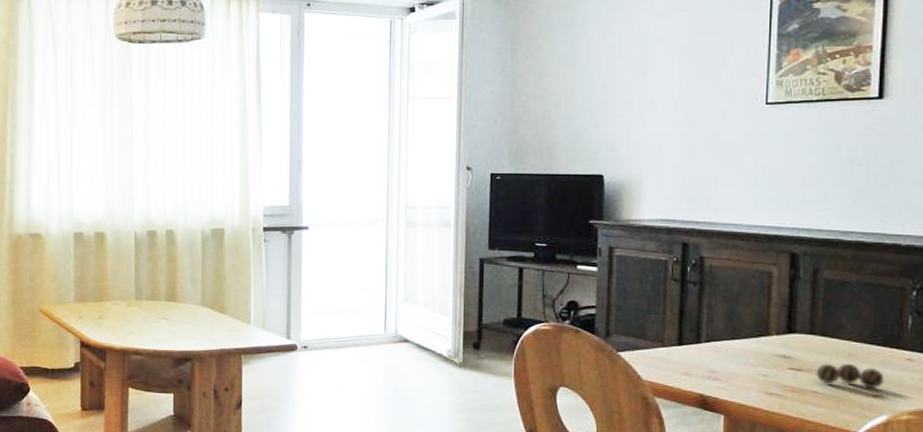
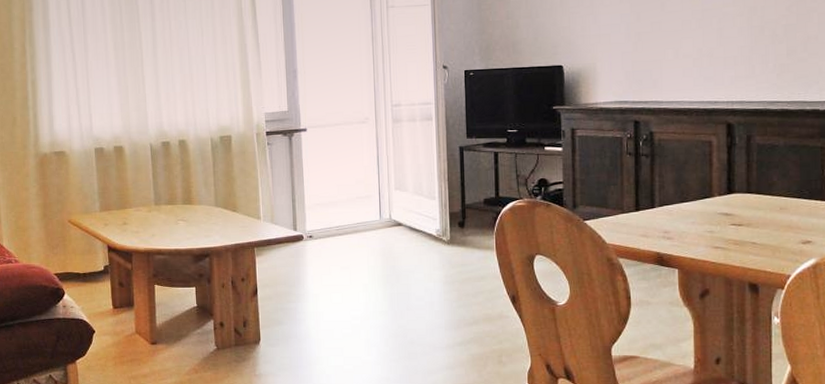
decorative ball: present [814,363,885,390] -> none [753,216,812,237]

